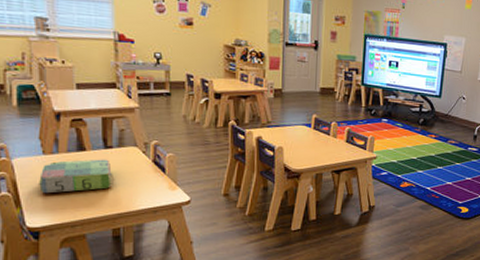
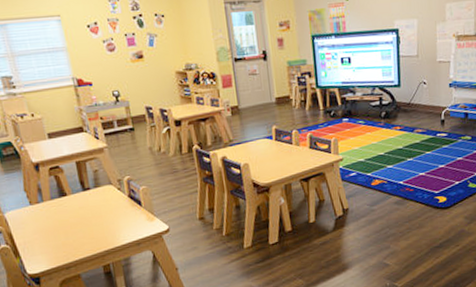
board game: present [39,159,112,194] -> none [30,201,96,241]

